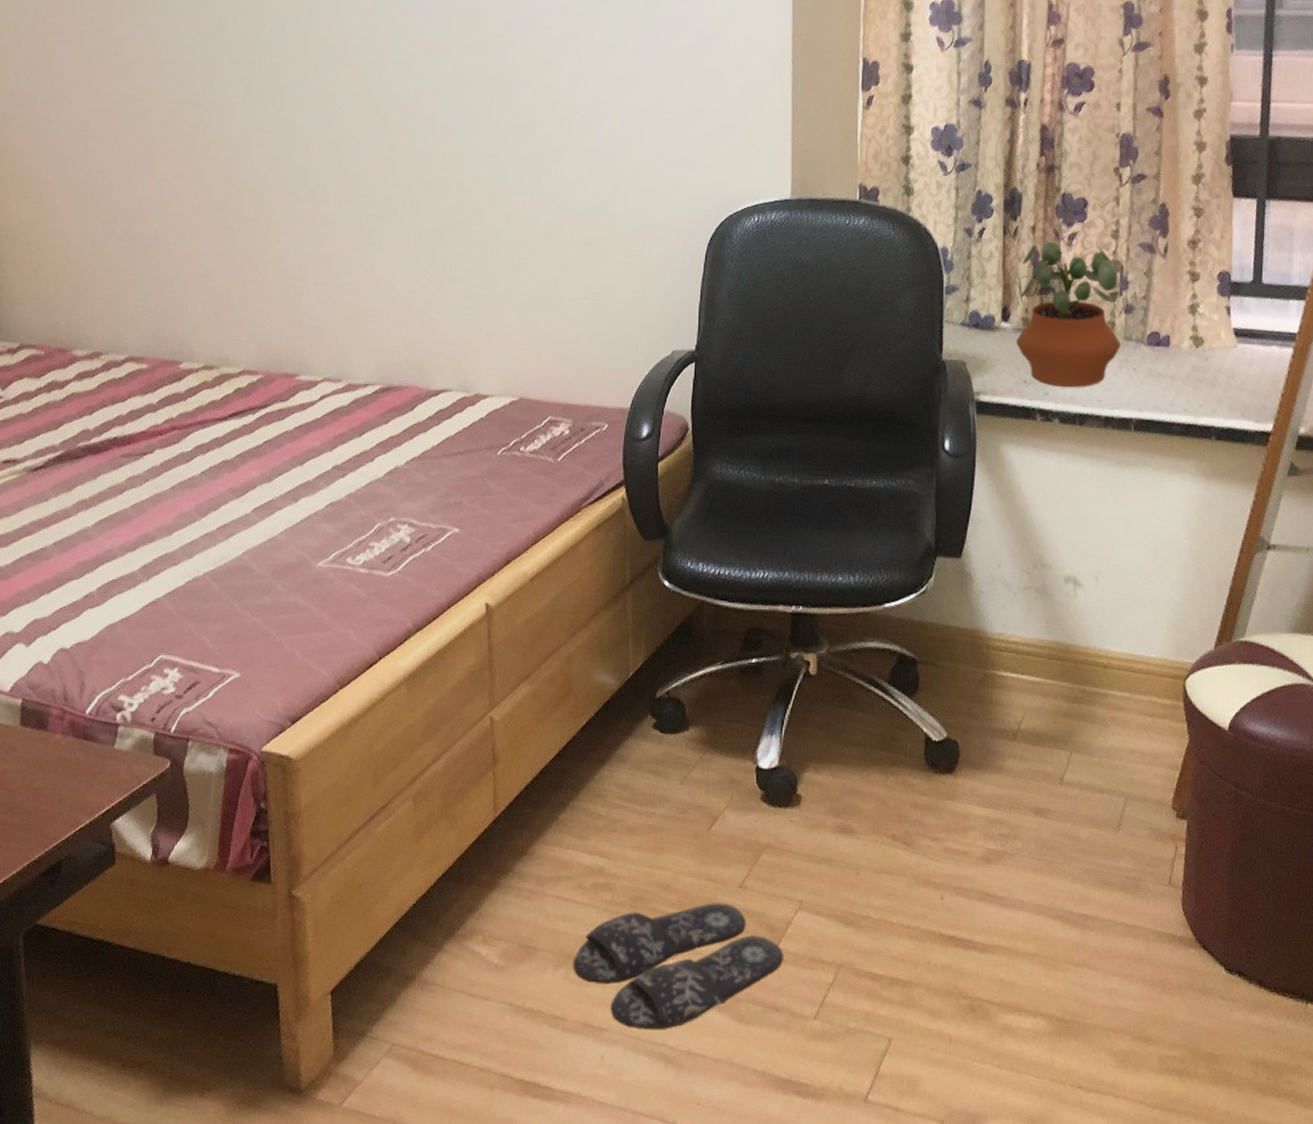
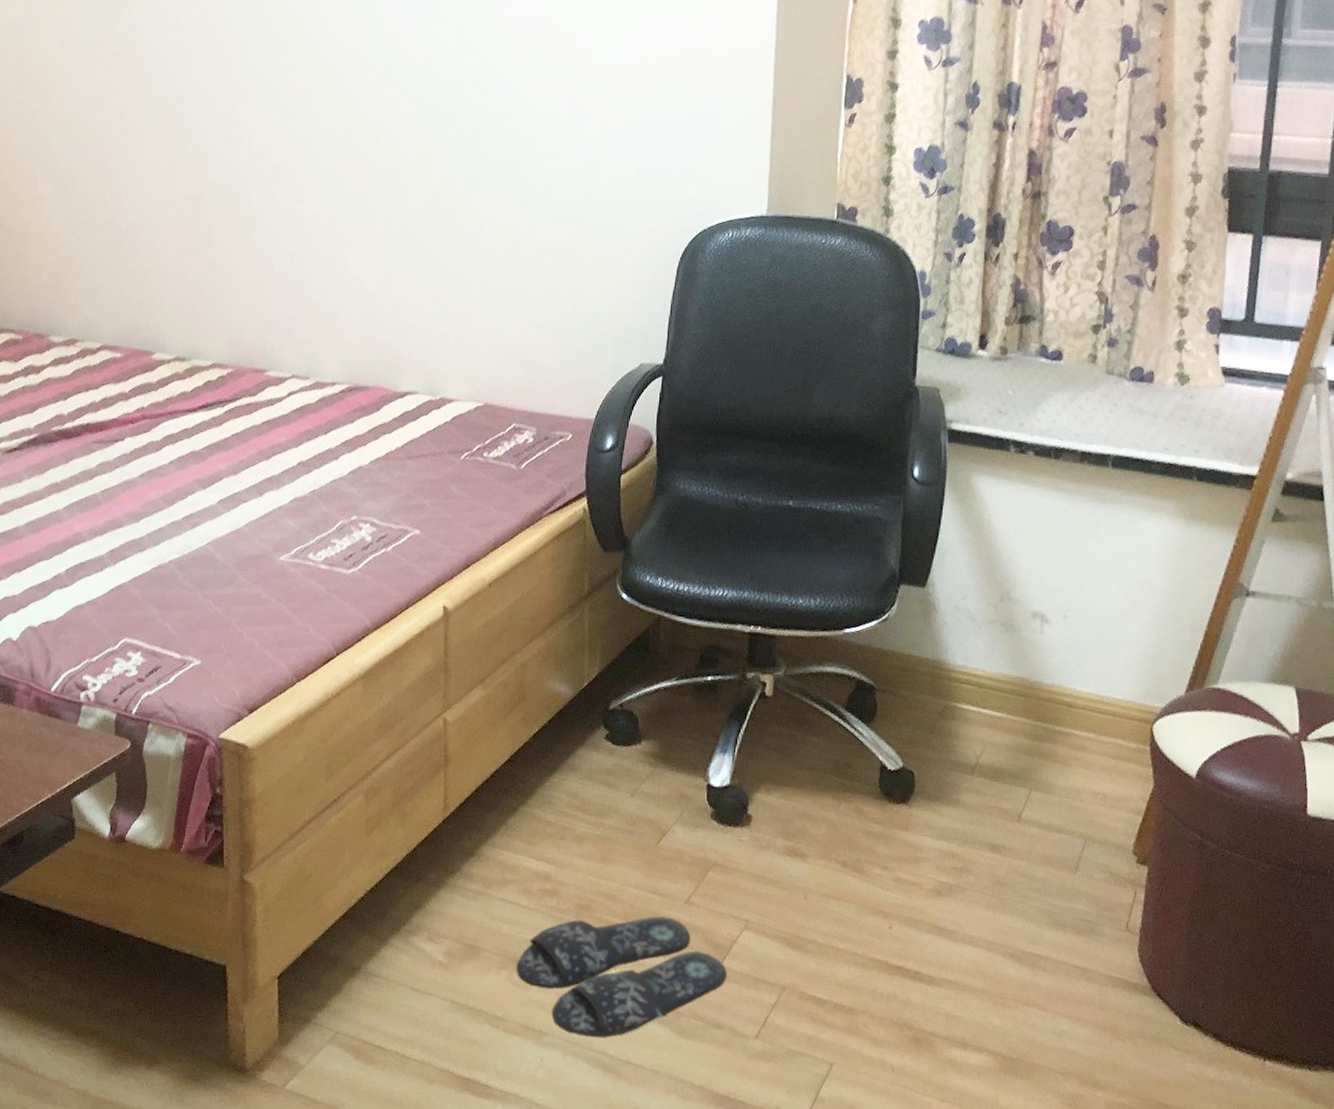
potted plant: present [1016,241,1121,387] -> none [993,269,1102,420]

